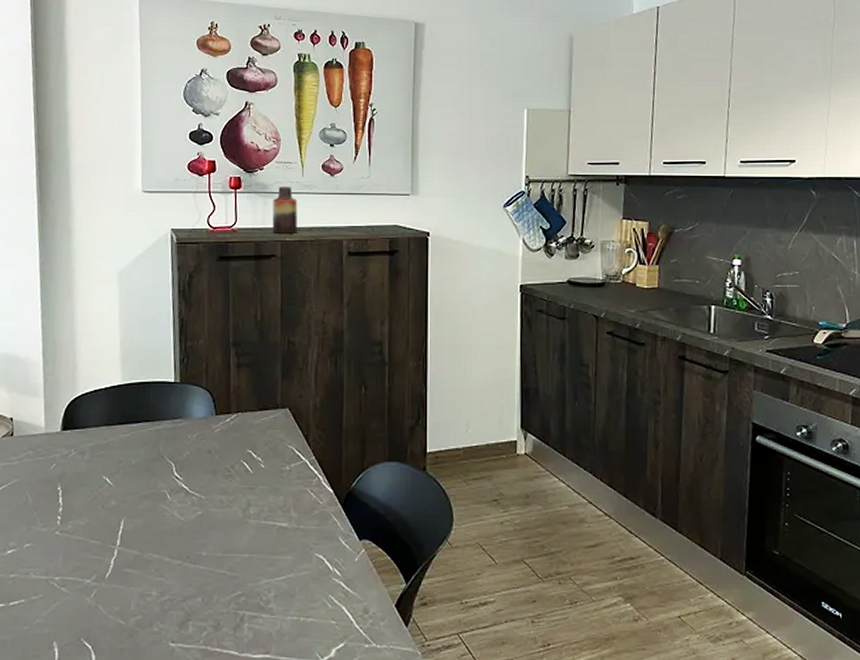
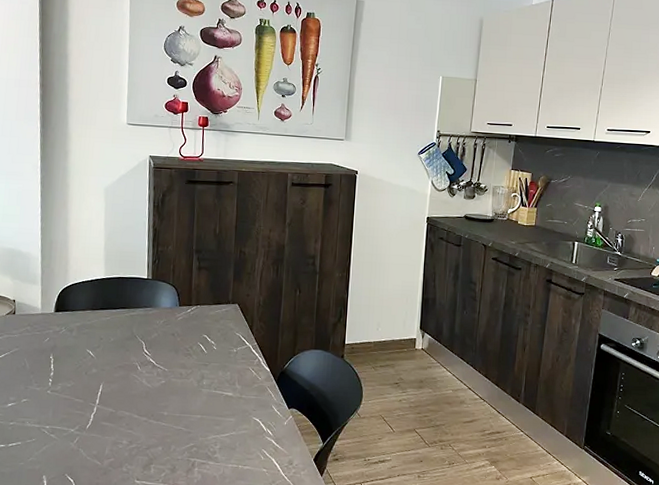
vase: present [272,186,298,234] -> none [231,126,253,166]

